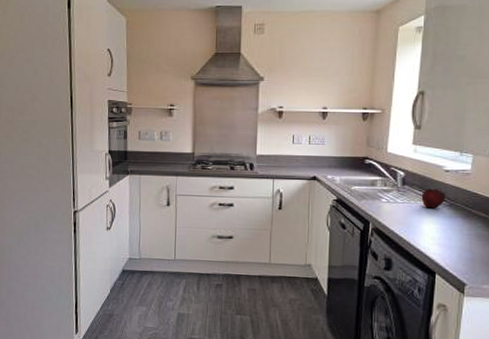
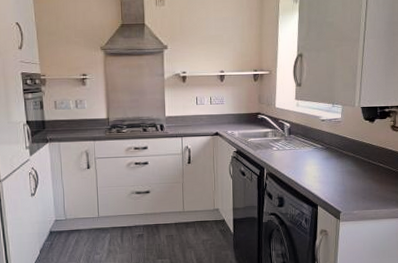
fruit: present [421,188,446,209] -> none [304,135,323,153]

